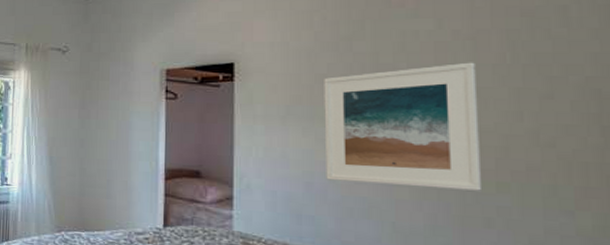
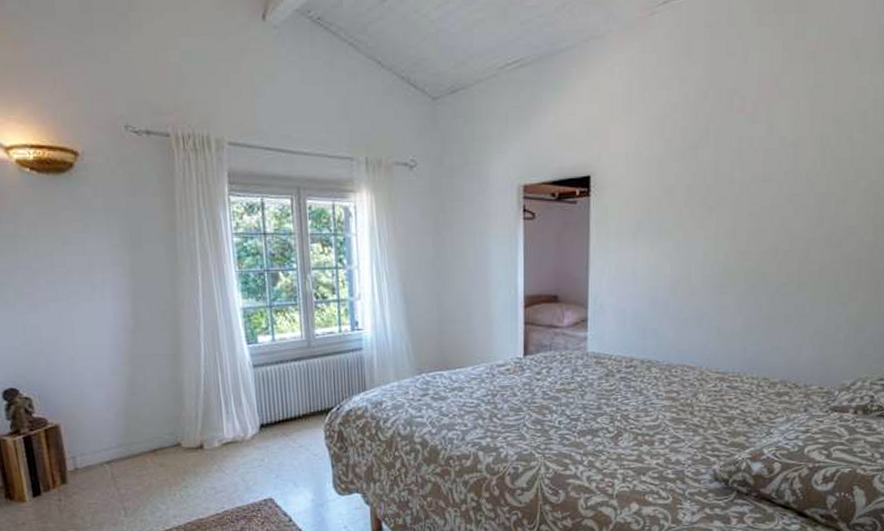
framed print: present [324,62,483,191] -> none [668,169,794,294]

